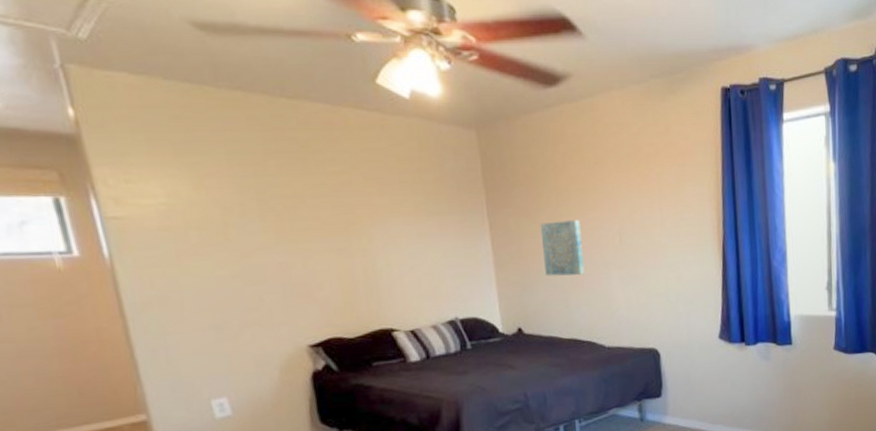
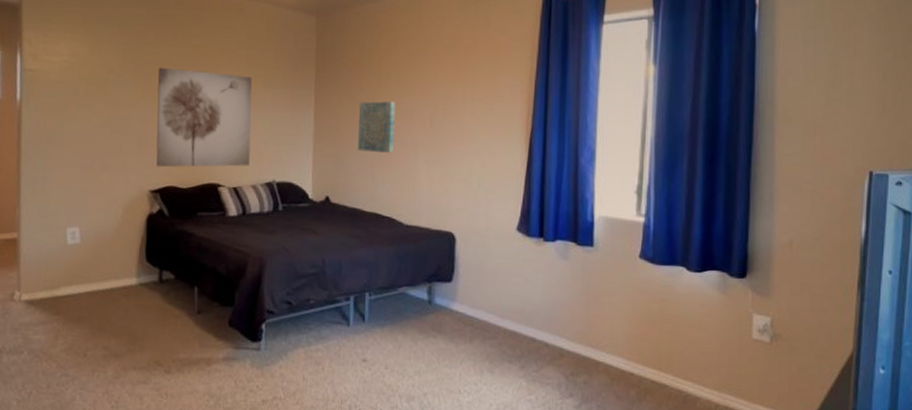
wall art: none [290,201,425,318] -> present [156,67,253,168]

